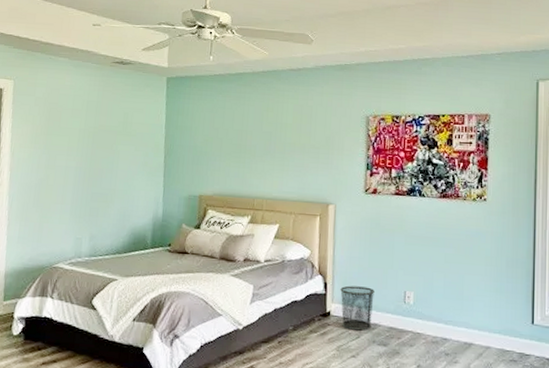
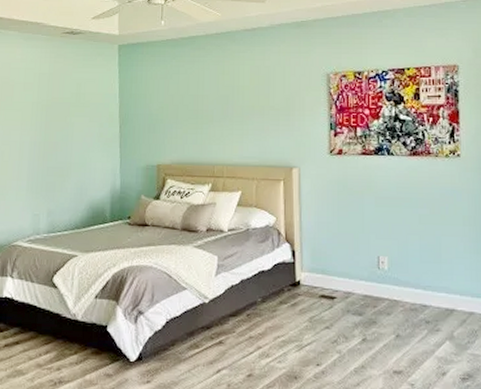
waste bin: present [340,285,374,331] -> none [309,252,346,300]

